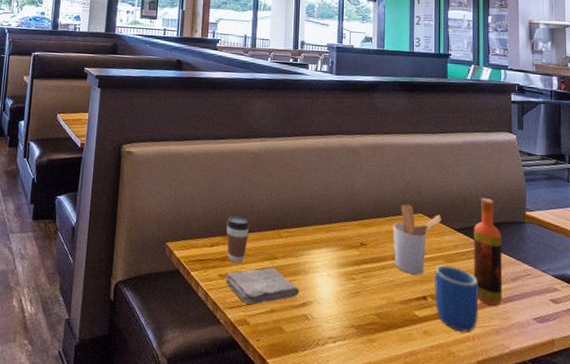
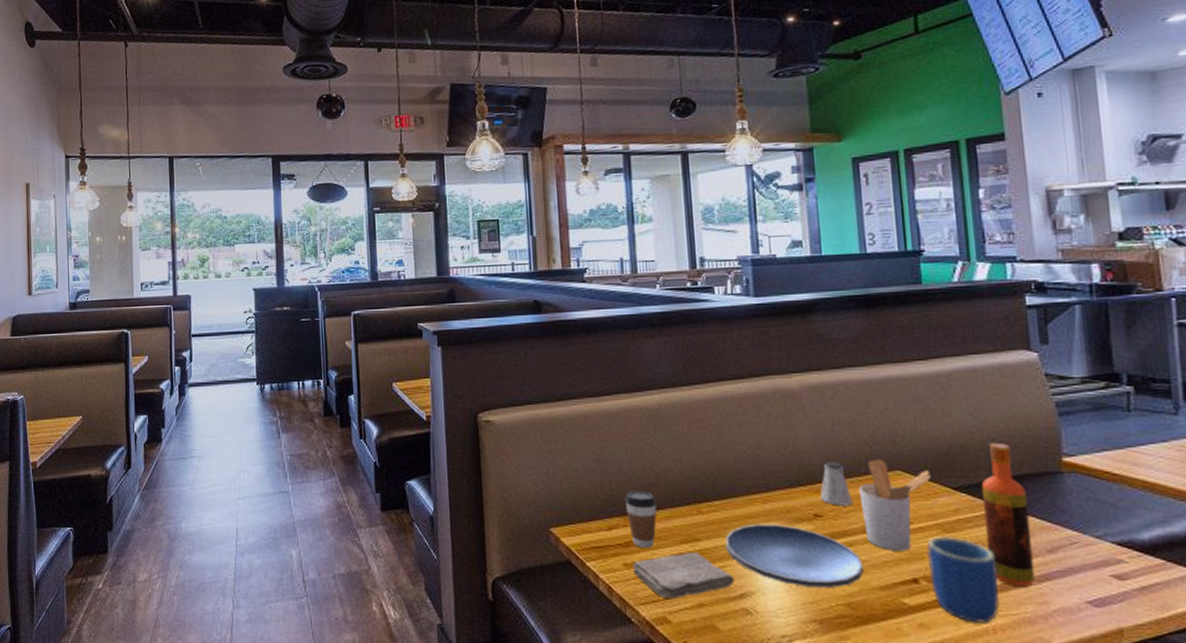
plate: none [296,248,391,301] -> present [725,523,864,588]
saltshaker: none [366,203,388,238] -> present [820,461,853,506]

